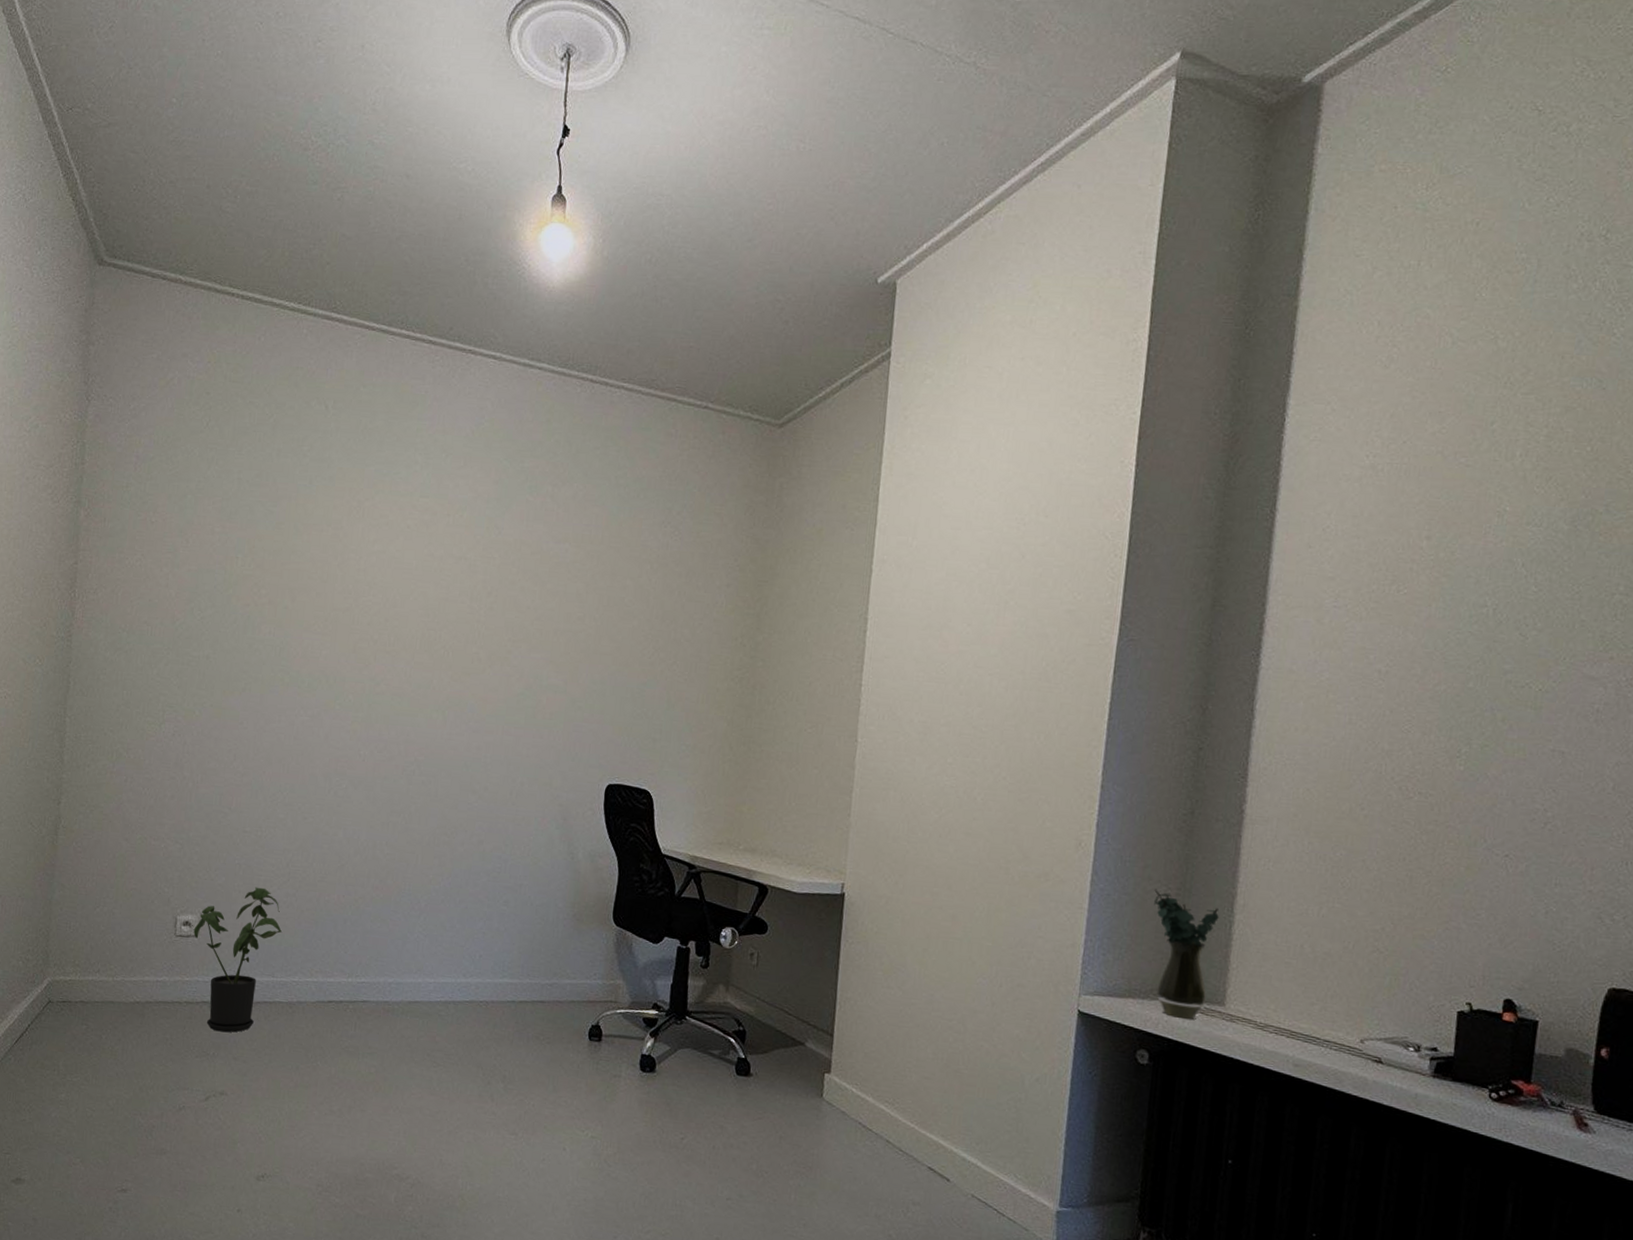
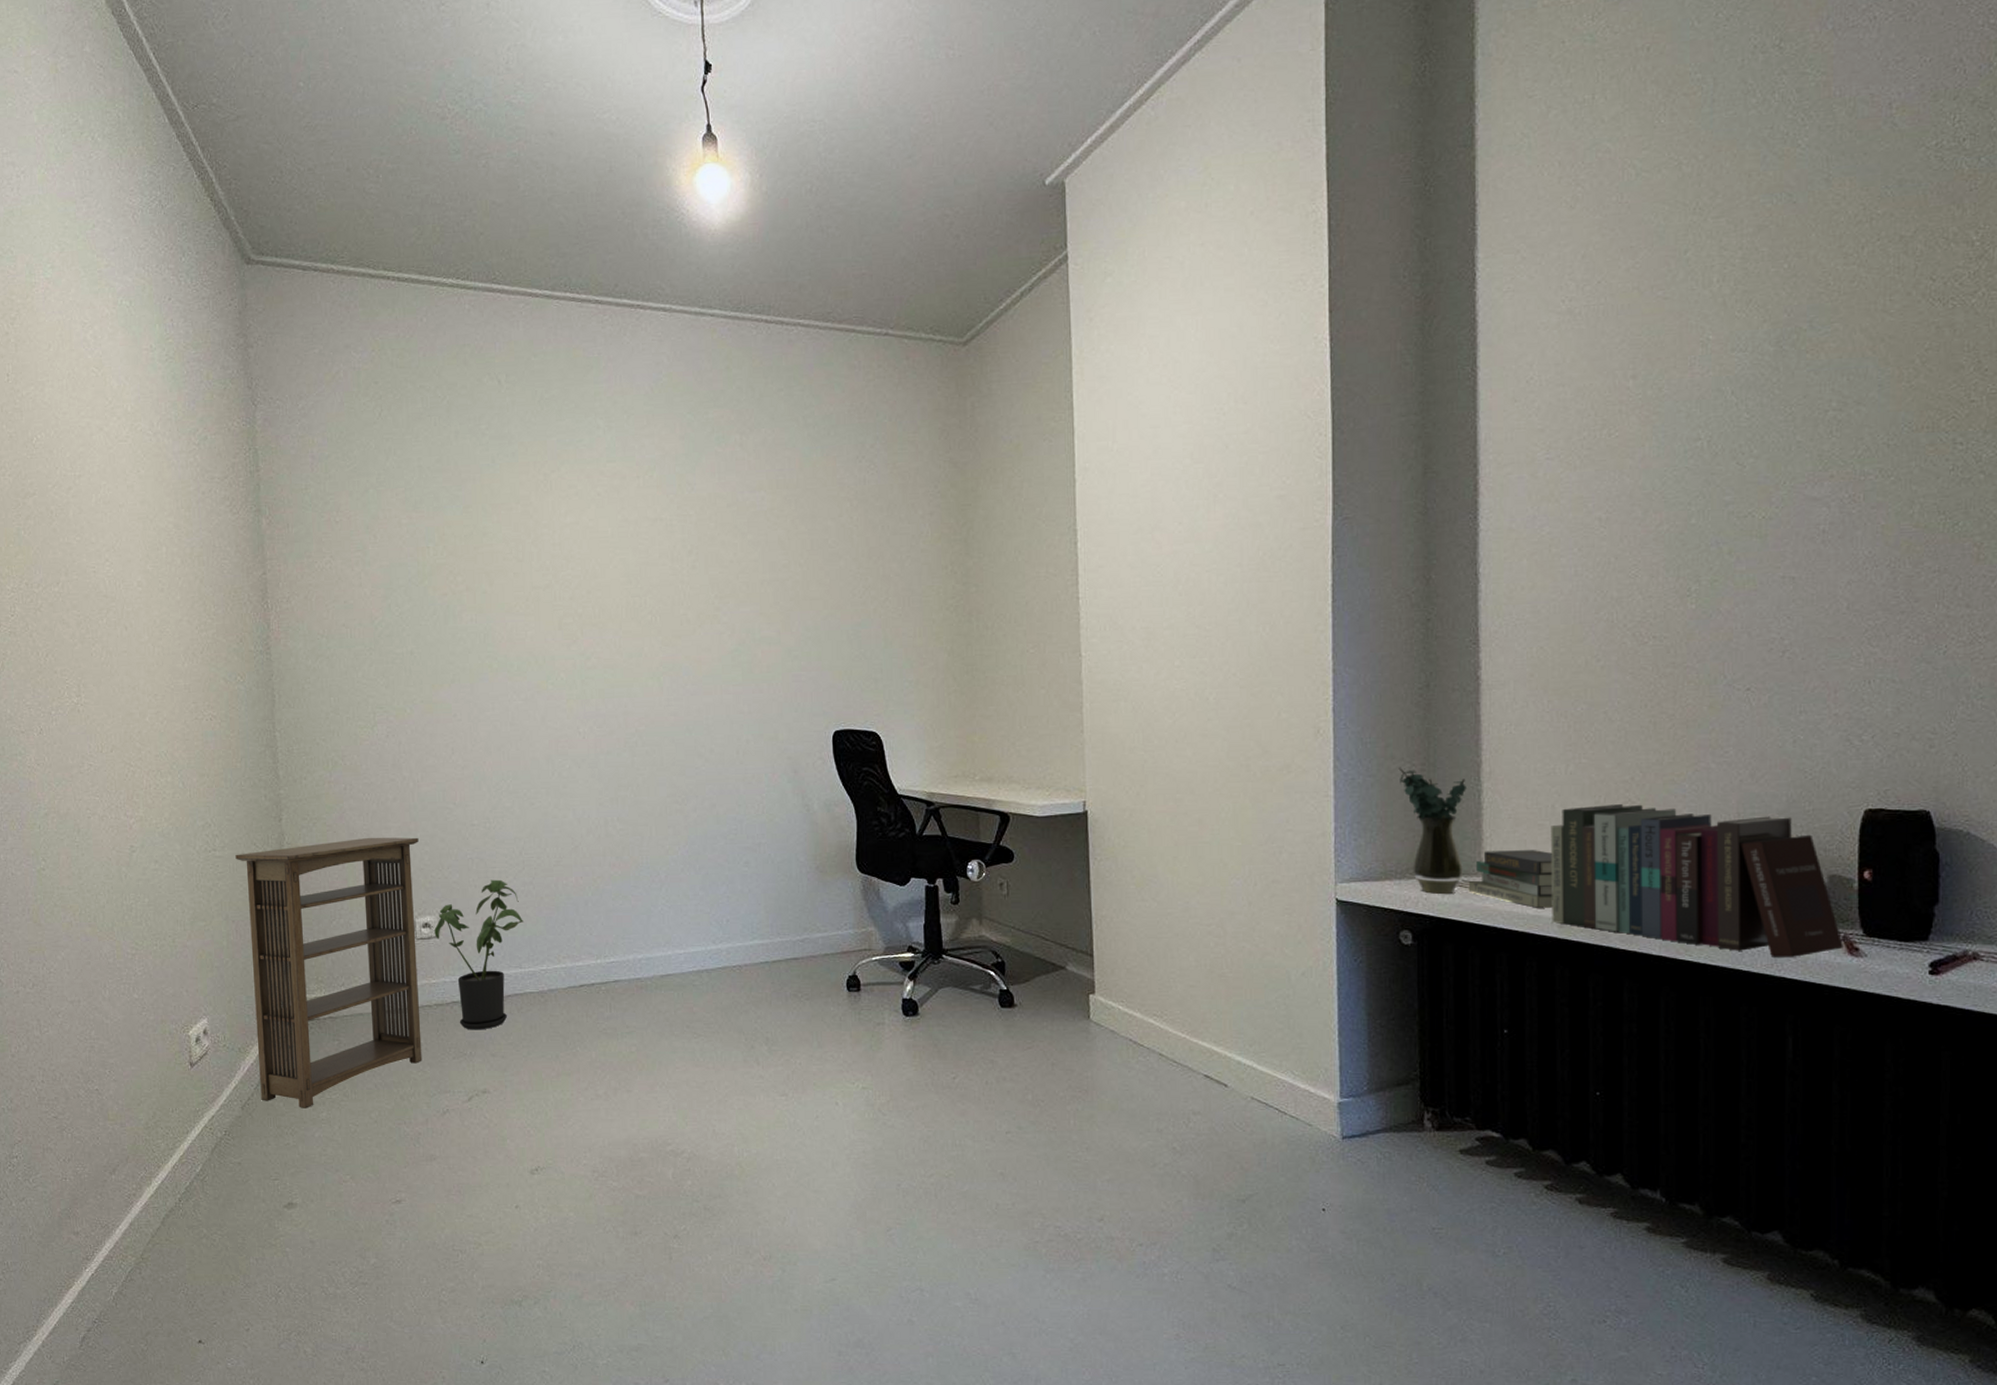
bookshelf: none [4,830,191,1088] -> present [235,837,422,1108]
books: none [1209,981,1296,1046] -> present [1468,850,1553,908]
books: none [1288,950,1573,1125] -> present [1550,804,1843,957]

